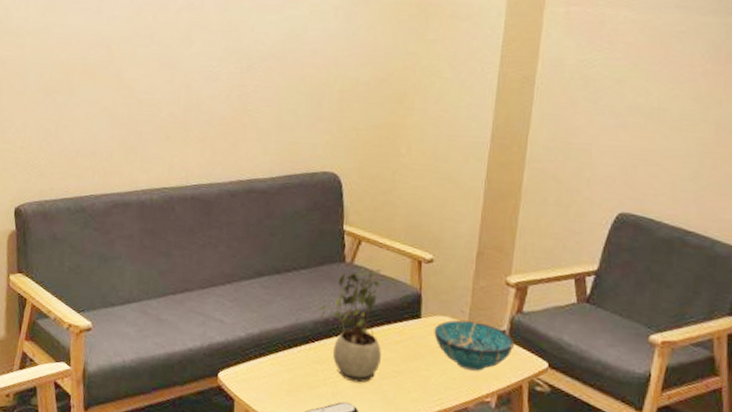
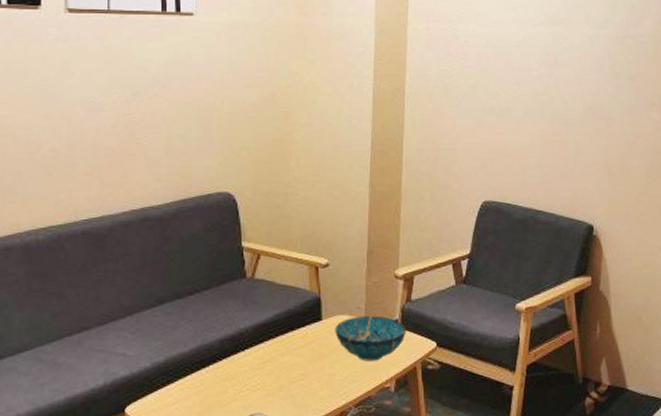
potted plant: present [319,268,384,383] -> none [225,280,288,392]

